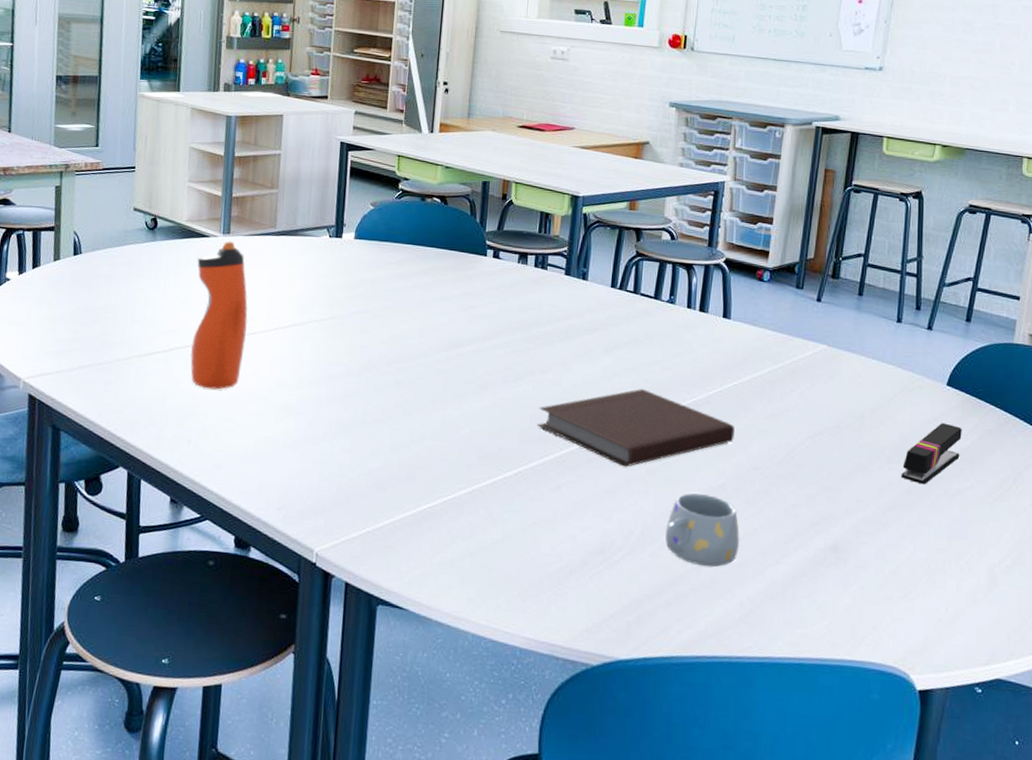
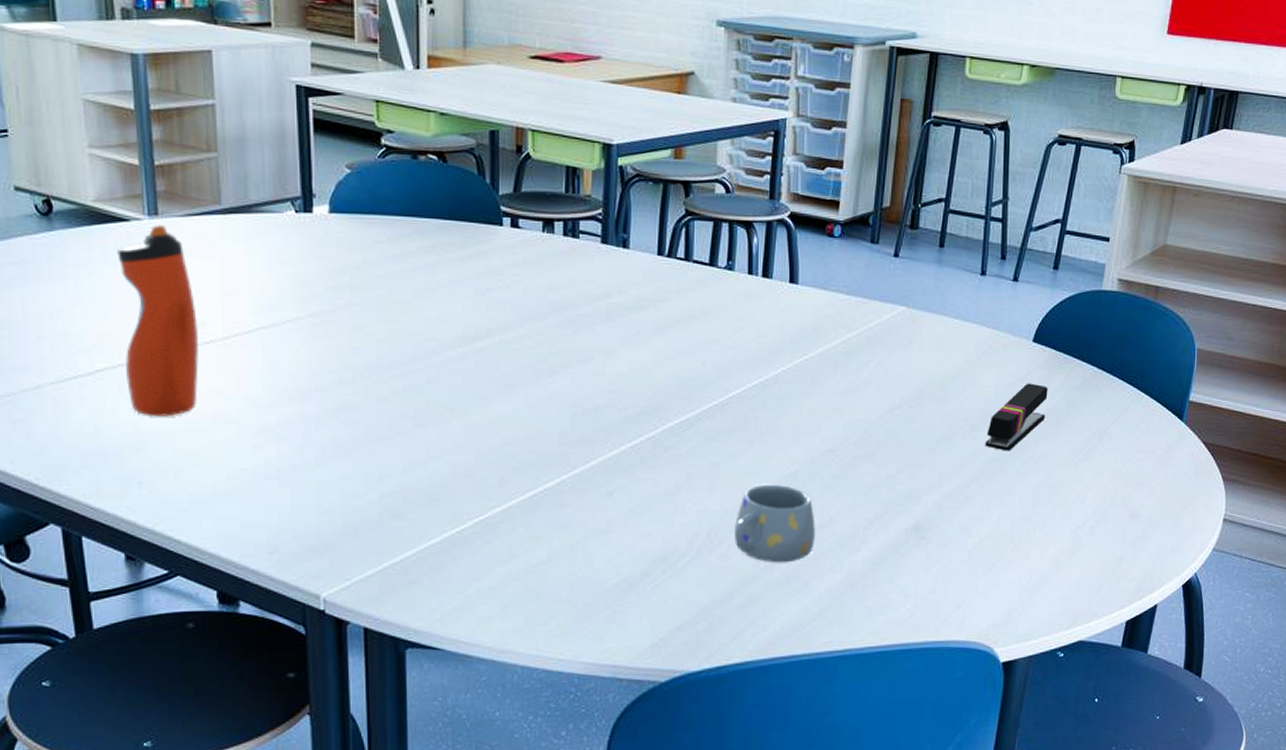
notebook: present [537,389,735,467] -> none [579,373,806,463]

